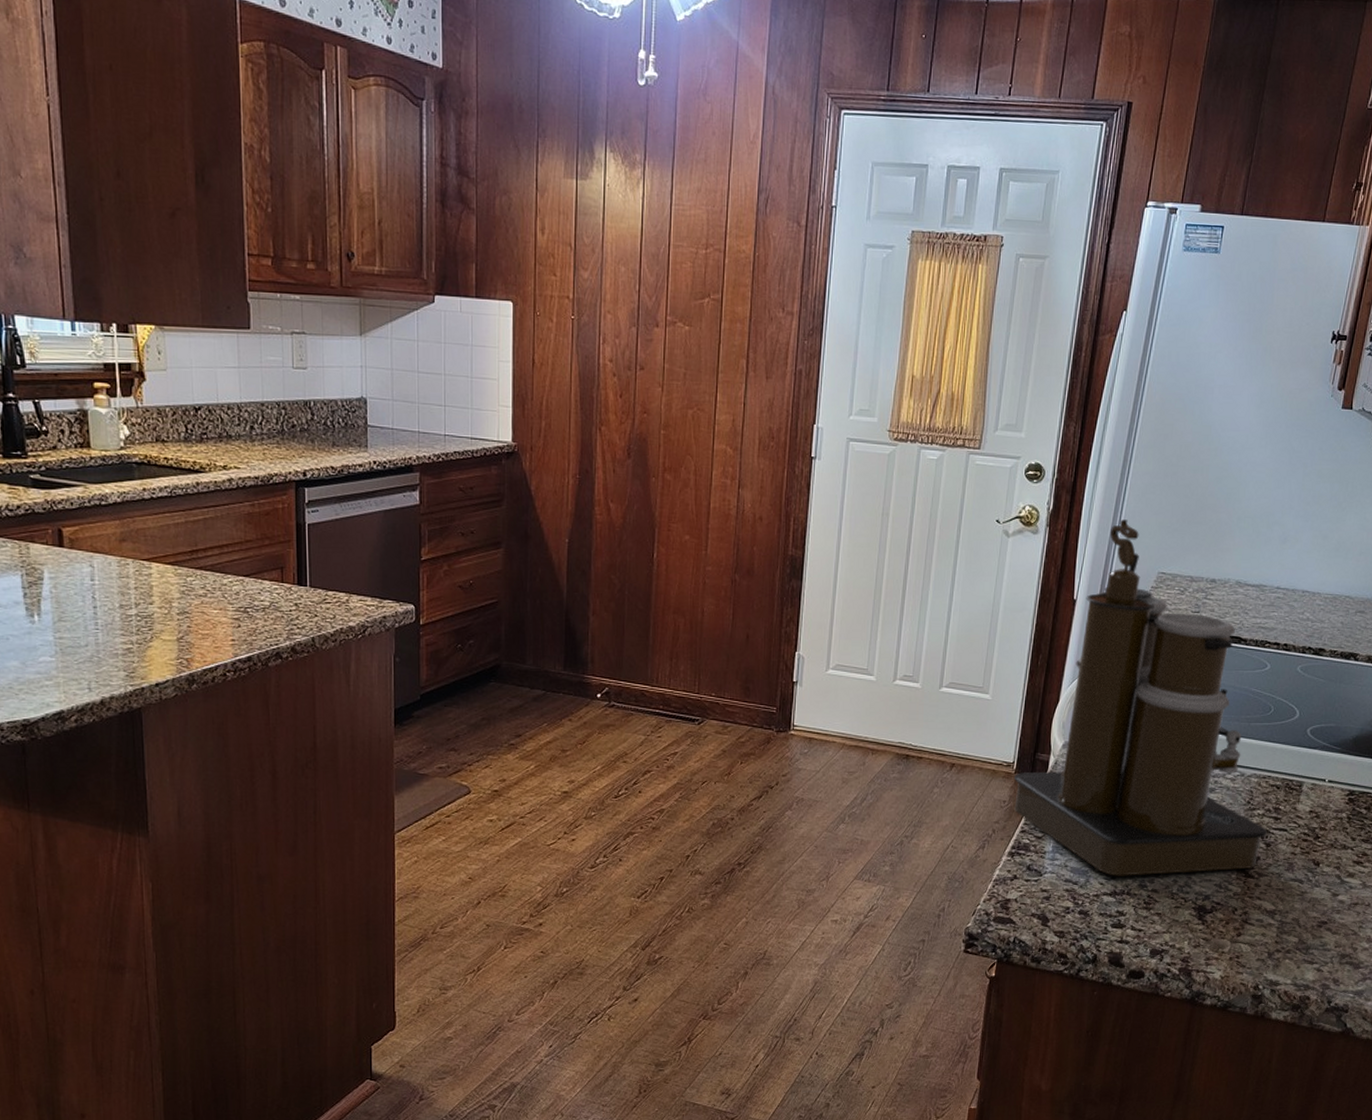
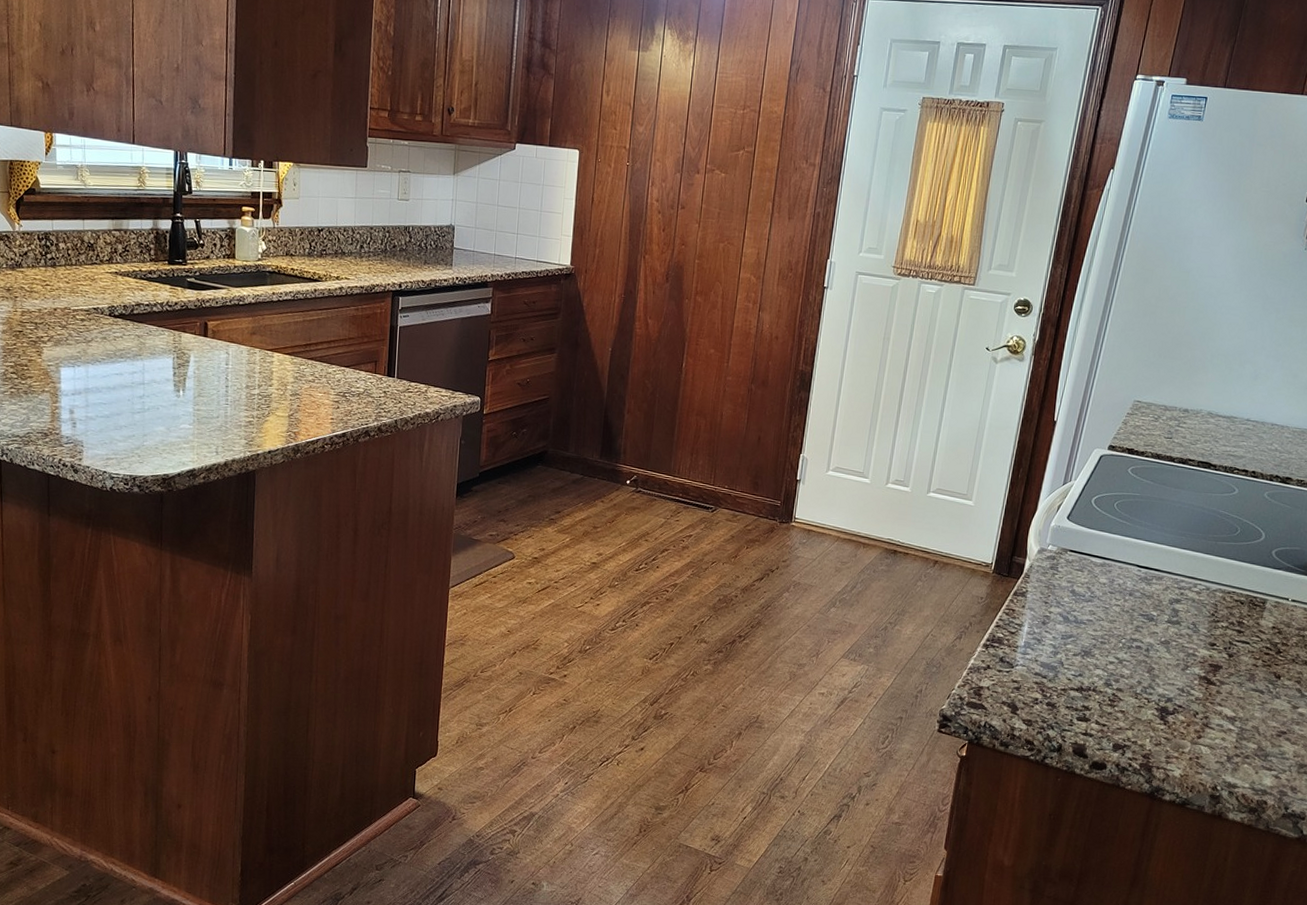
coffee maker: present [1014,519,1268,876] -> none [990,352,1231,677]

